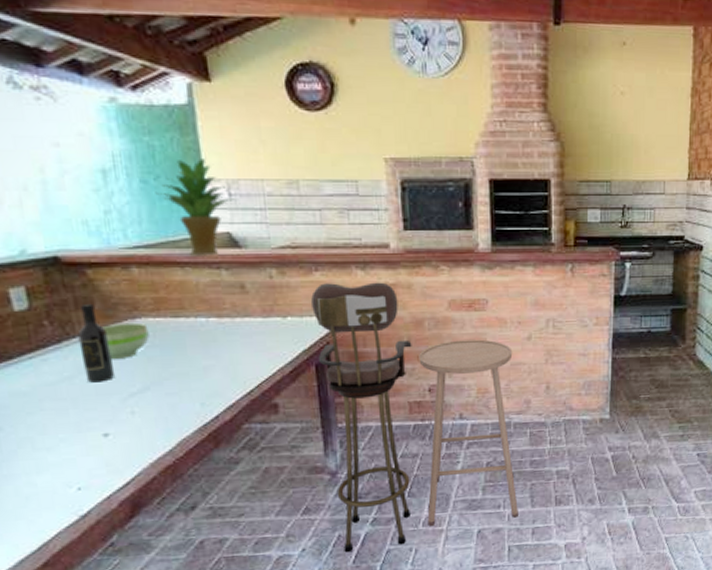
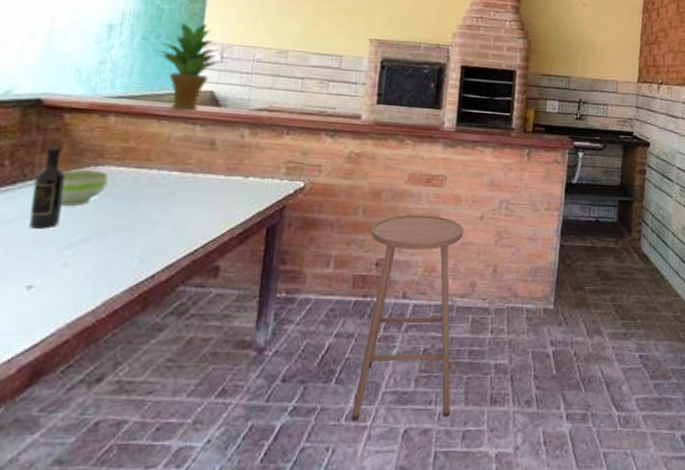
bar stool: present [311,282,412,553] -> none [253,147,367,448]

